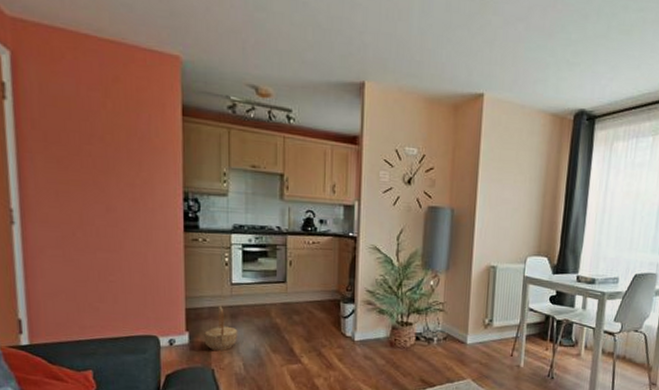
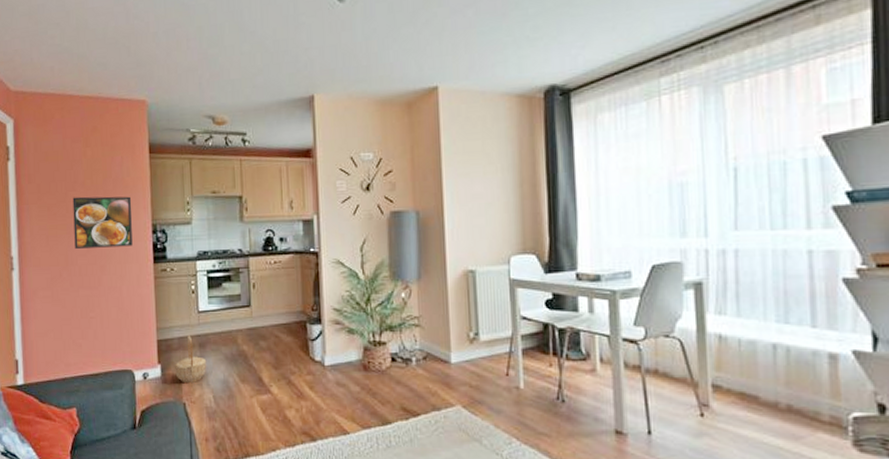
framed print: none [88,151,161,212] -> present [72,196,133,249]

